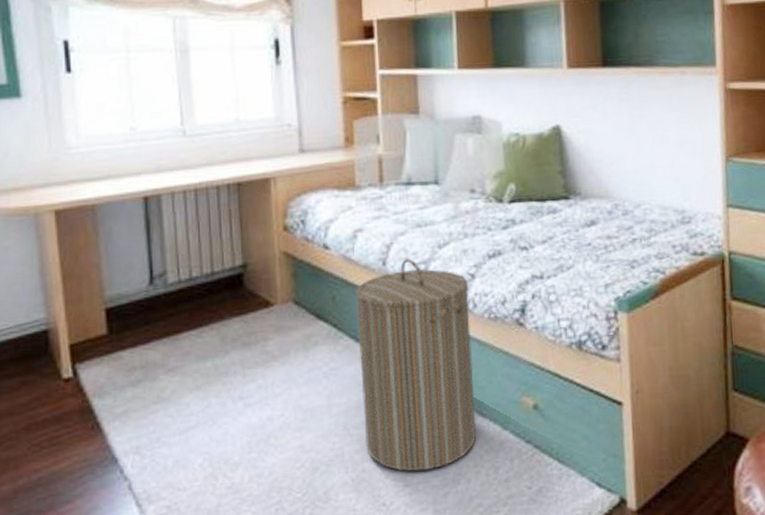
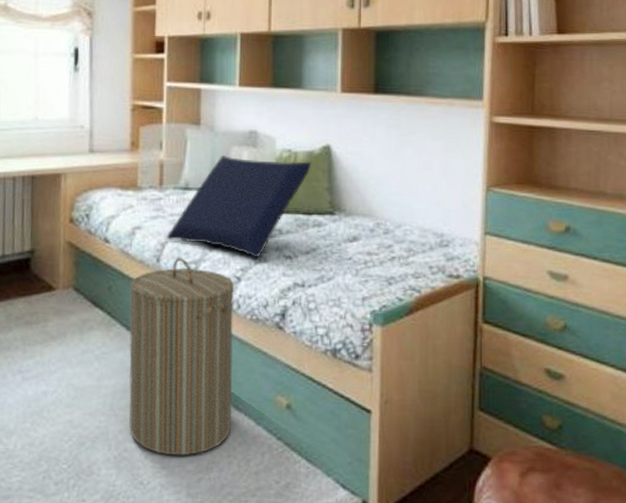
cushion: none [391,144,542,253] -> present [166,154,312,258]

